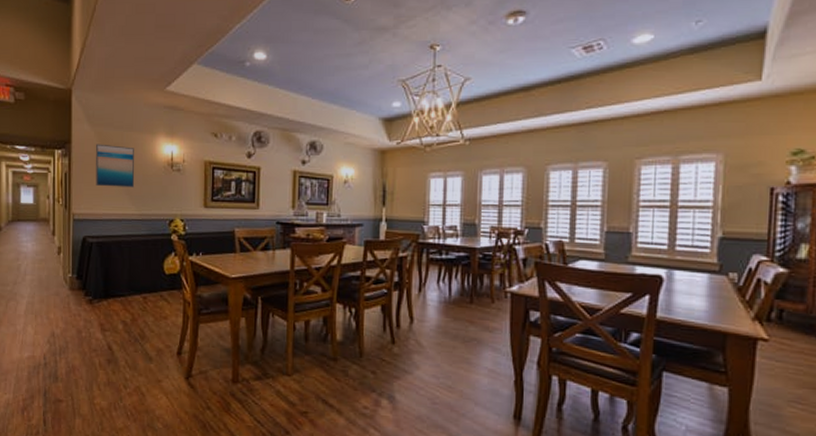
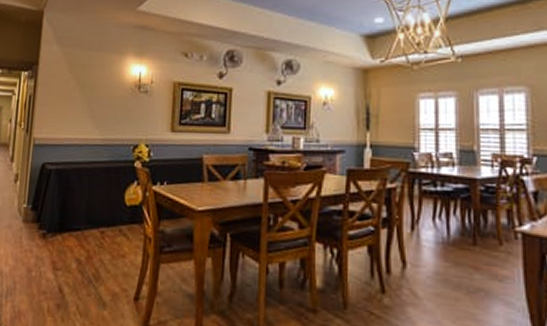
wall art: present [95,144,135,188] -> none [60,65,102,110]

